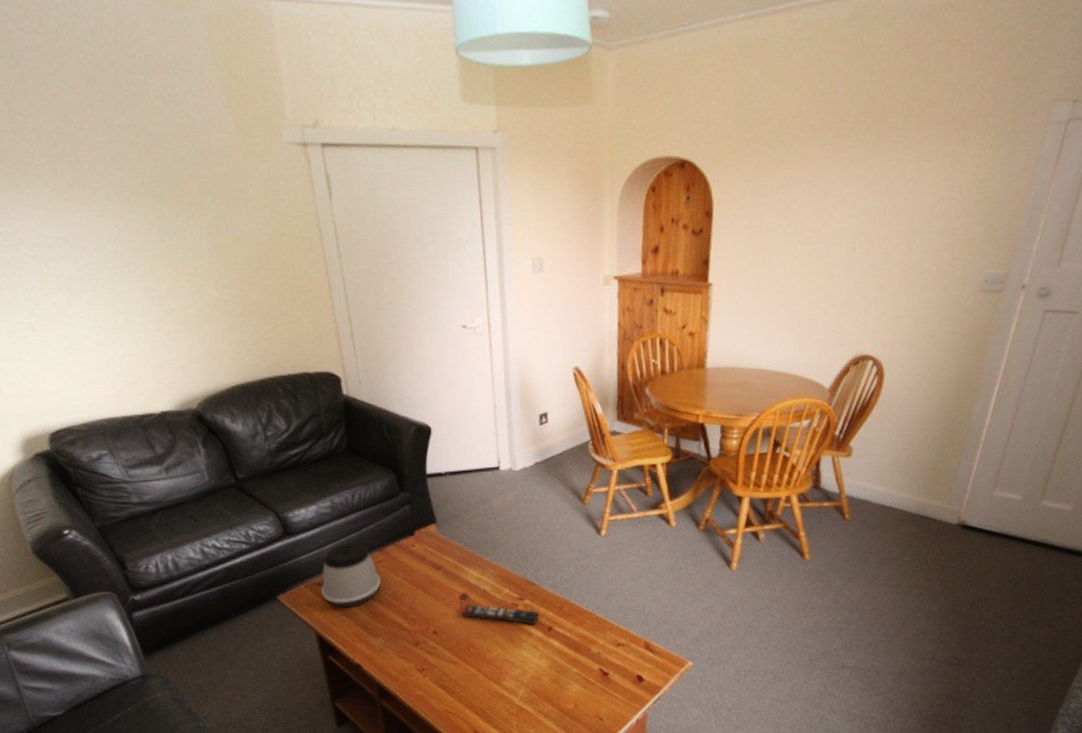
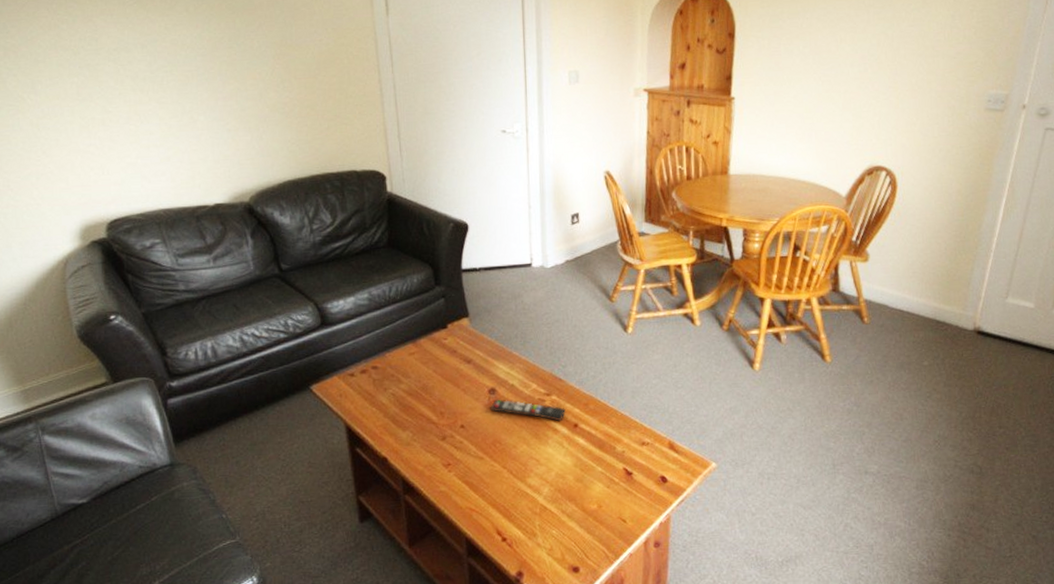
speaker: present [320,542,381,608] -> none [352,334,412,399]

